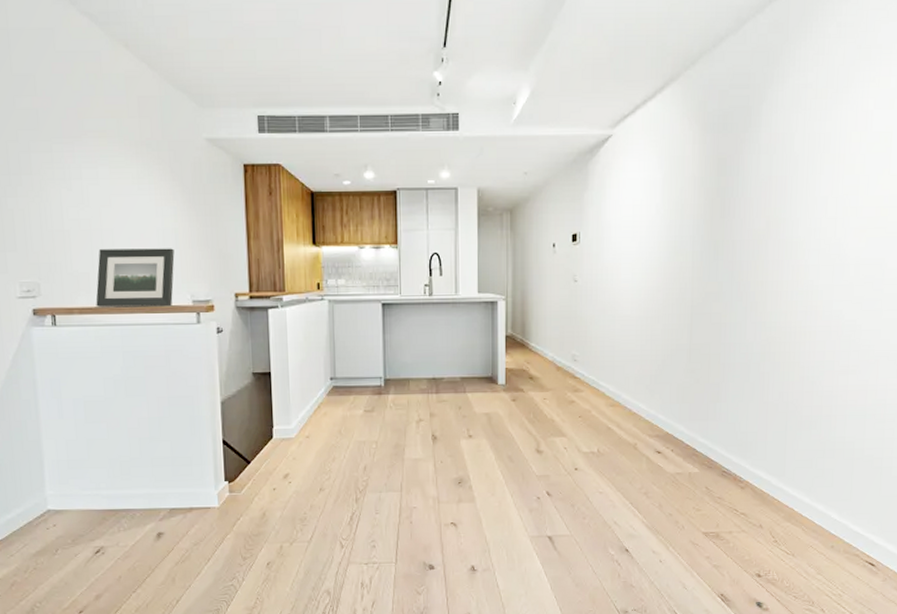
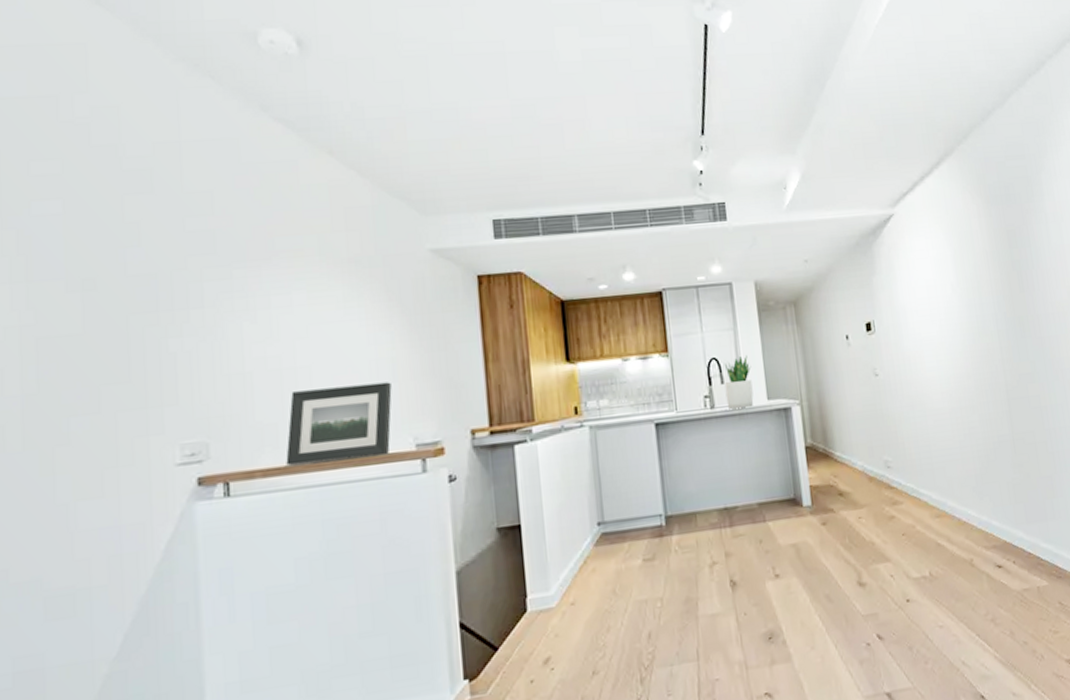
planter: none [443,252,467,298] -> present [724,354,754,410]

